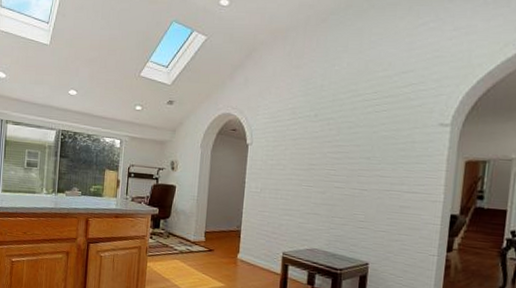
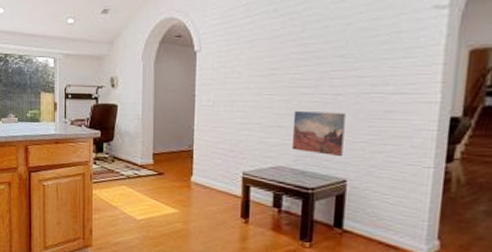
wall art: none [325,202,370,243] -> present [292,111,346,157]

